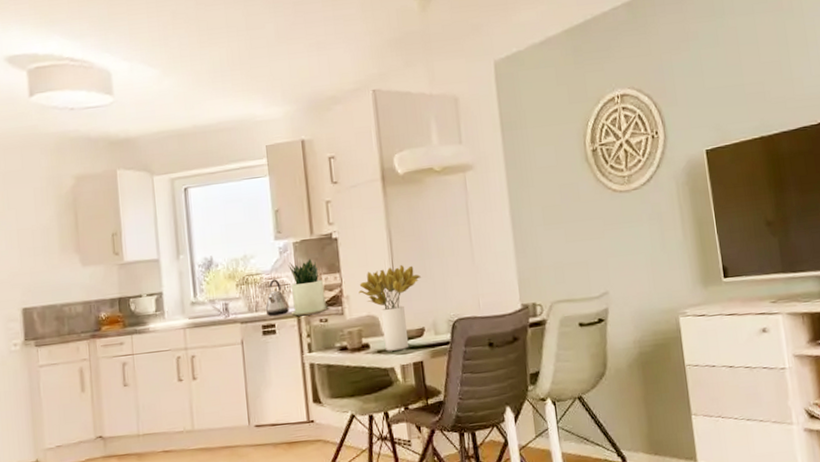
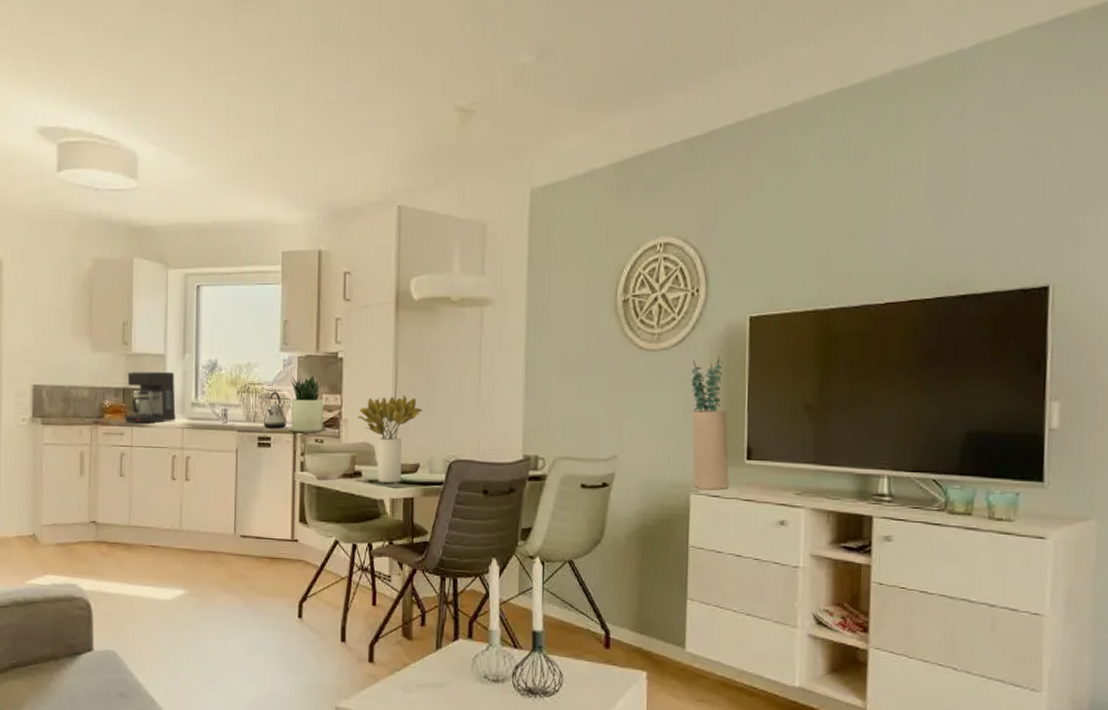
coffee maker: none [122,275,176,331] -> present [126,371,176,424]
bowl: none [310,328,358,358] -> present [304,452,352,480]
vase: none [662,188,712,312] -> present [691,355,730,491]

